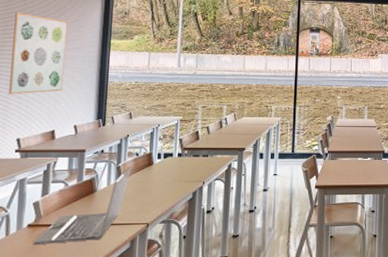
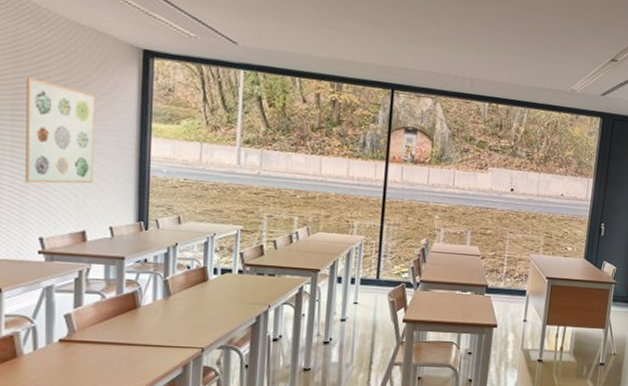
laptop: present [32,166,132,245] -> none [66,280,182,363]

